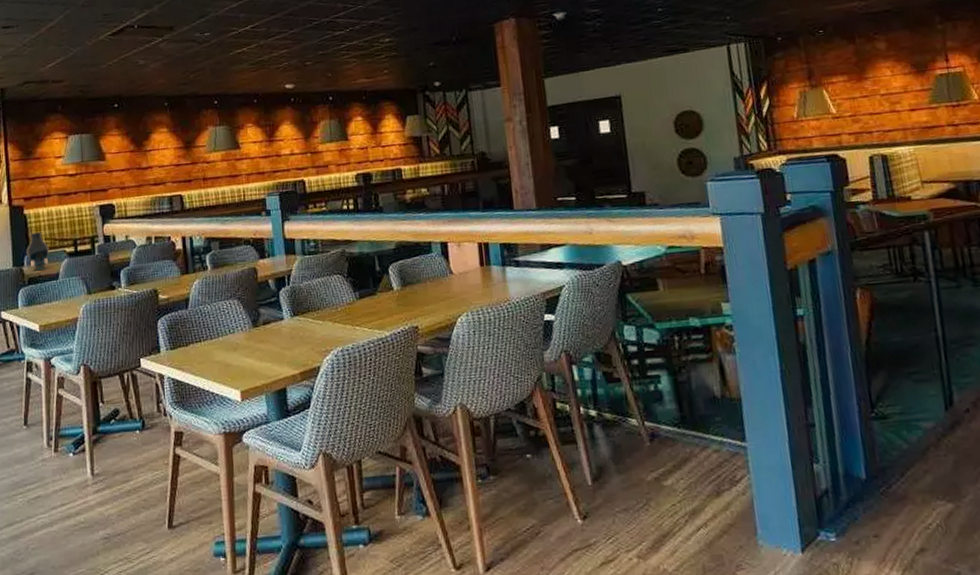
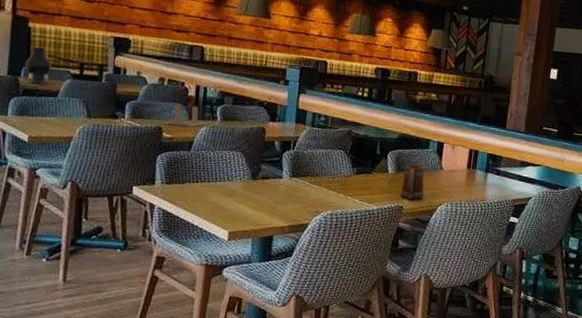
napkin holder: none [156,259,202,286] -> present [161,105,210,127]
beer mug: none [410,274,438,318] -> present [400,164,425,201]

